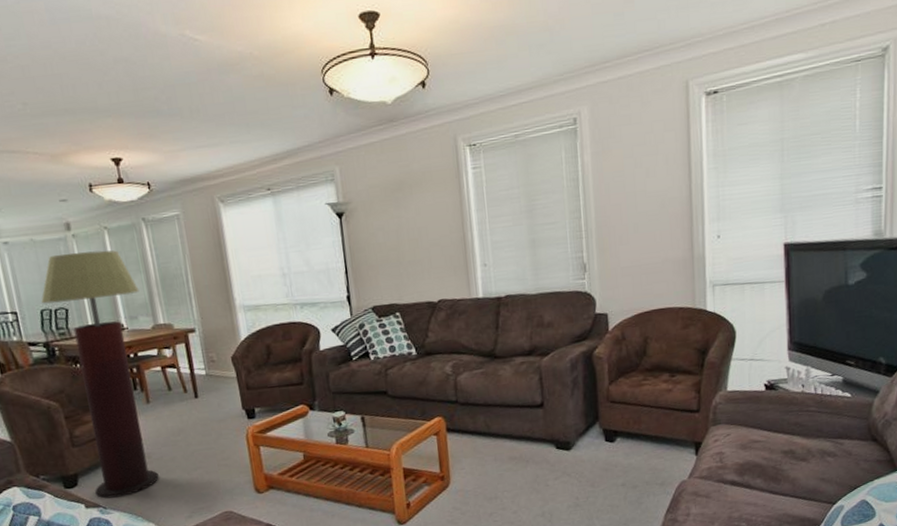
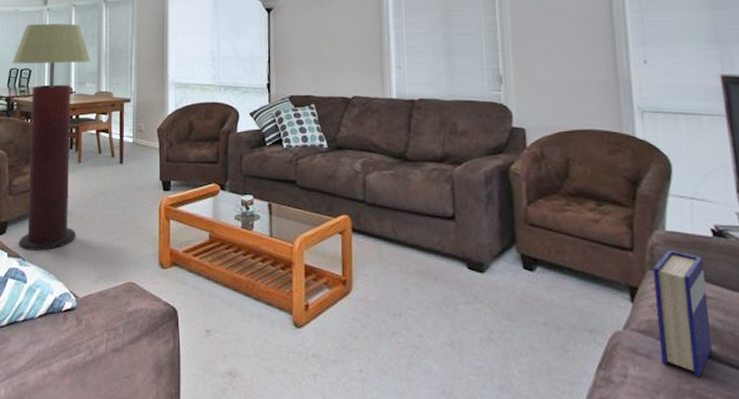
hardback book: none [715,406,758,506] -> present [653,249,712,378]

